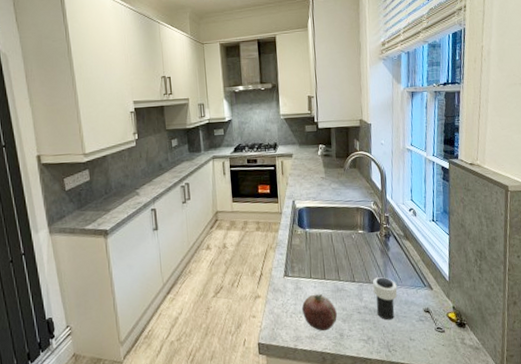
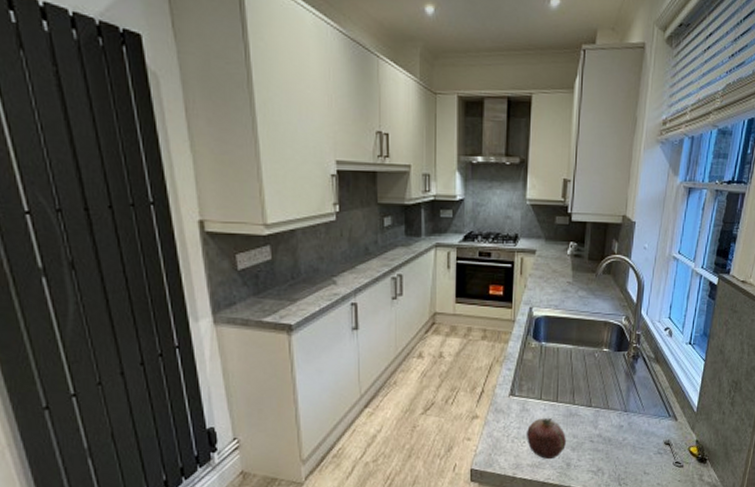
cup: present [372,277,398,321] -> none [610,403,638,451]

